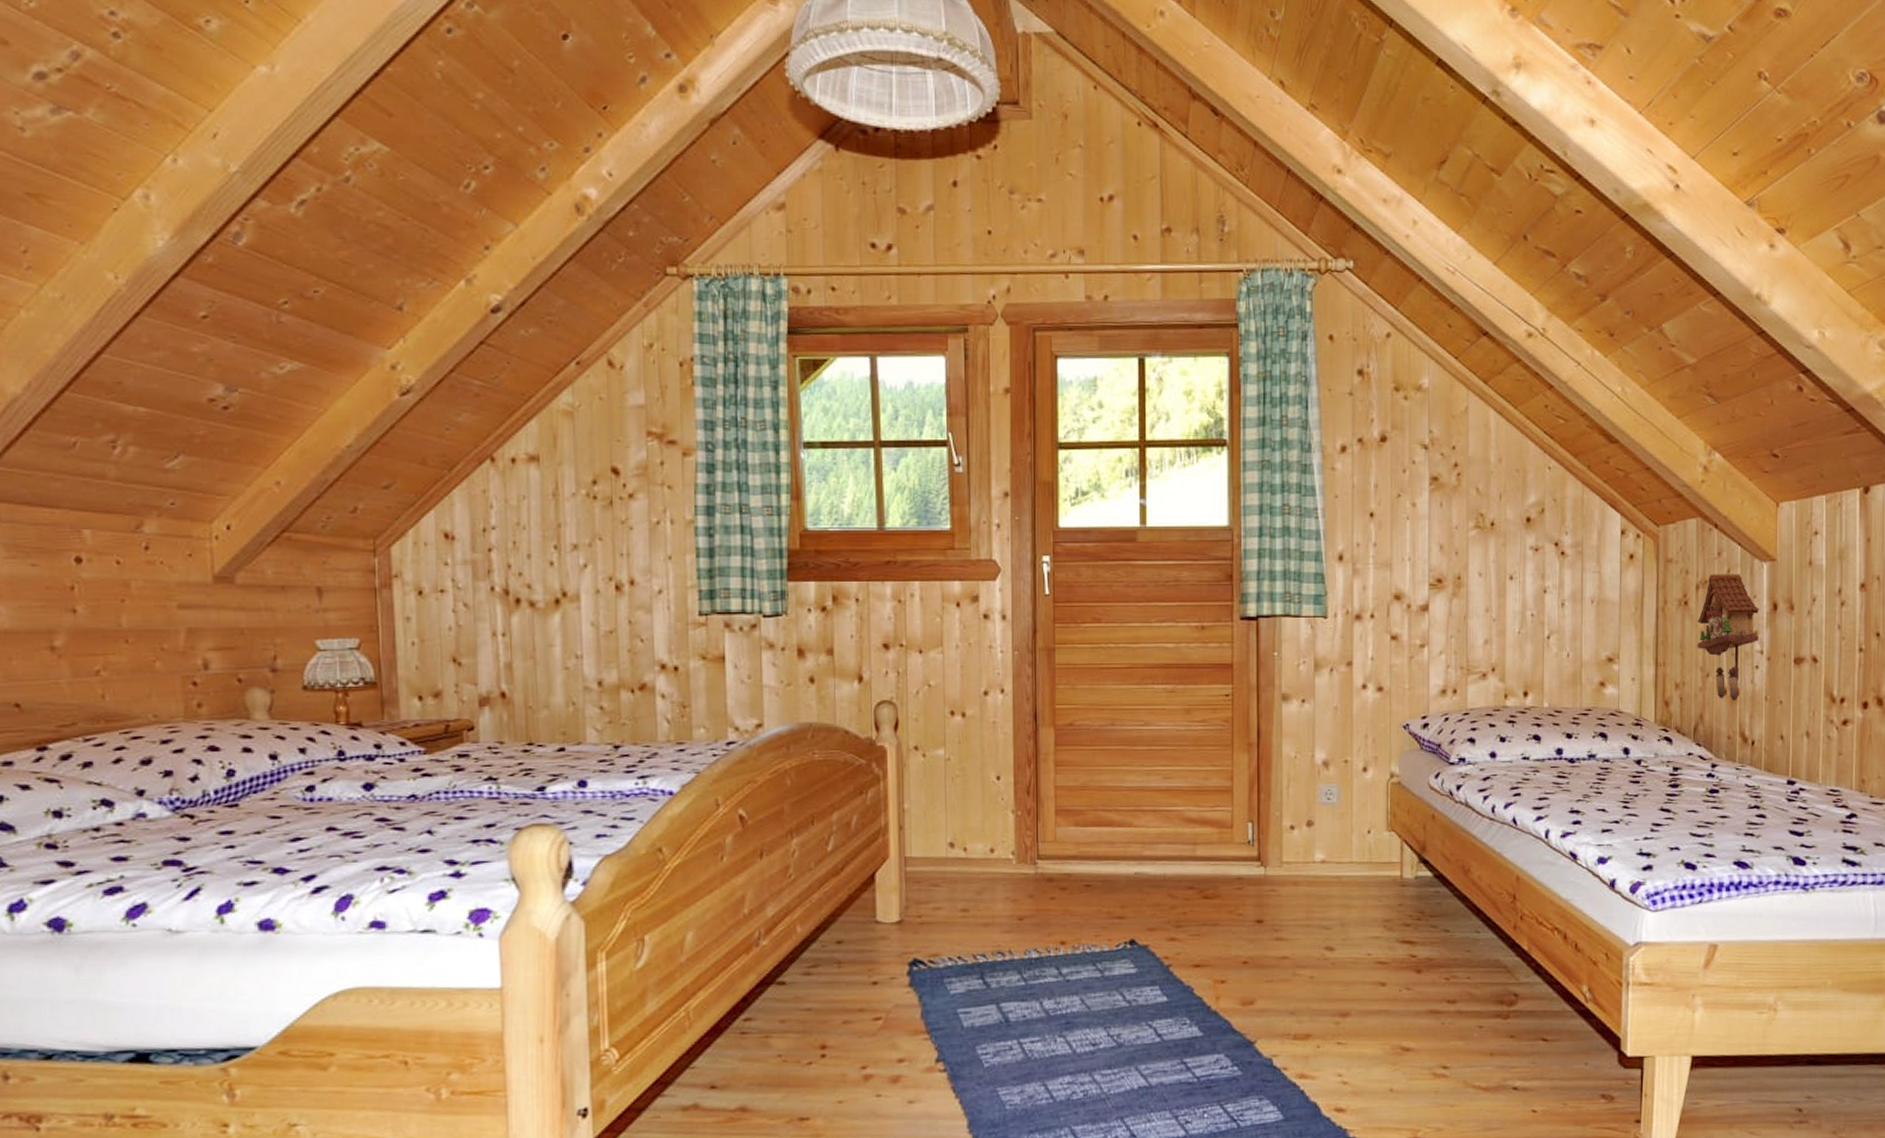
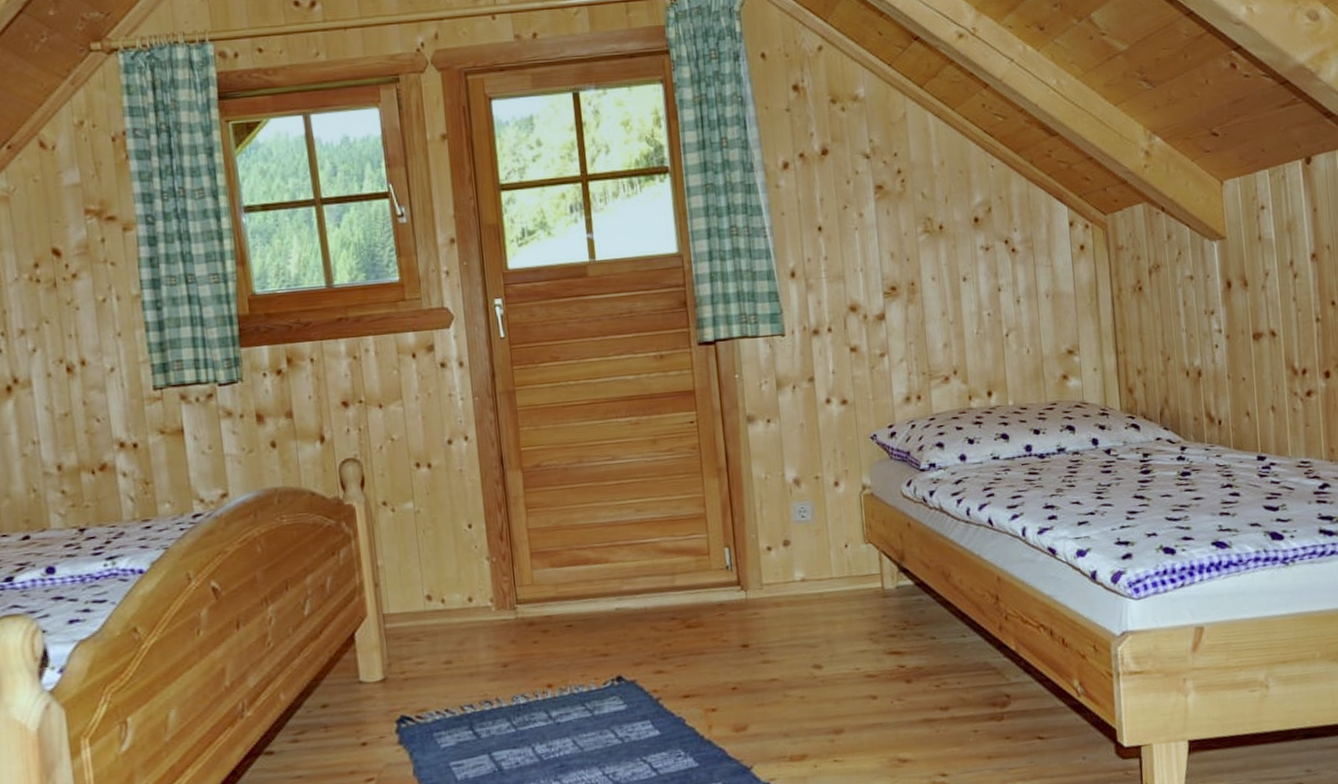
cuckoo clock: present [1697,574,1760,700] -> none [1153,255,1216,382]

